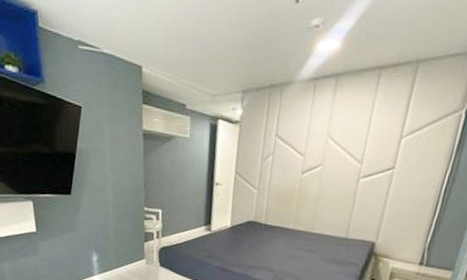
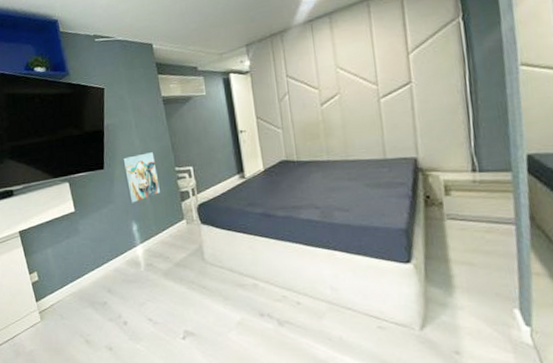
wall art: none [90,186,126,235] -> present [122,152,160,203]

